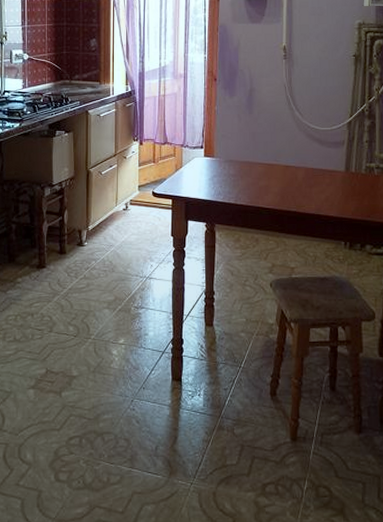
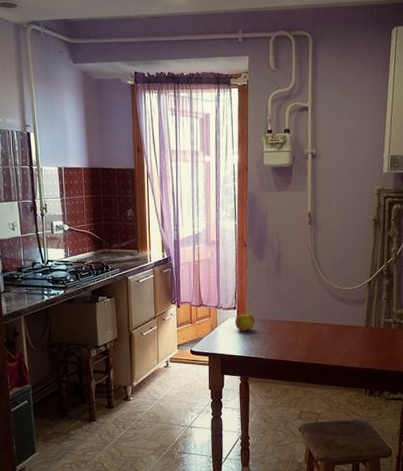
fruit: none [202,152,224,172] -> present [235,312,256,331]

